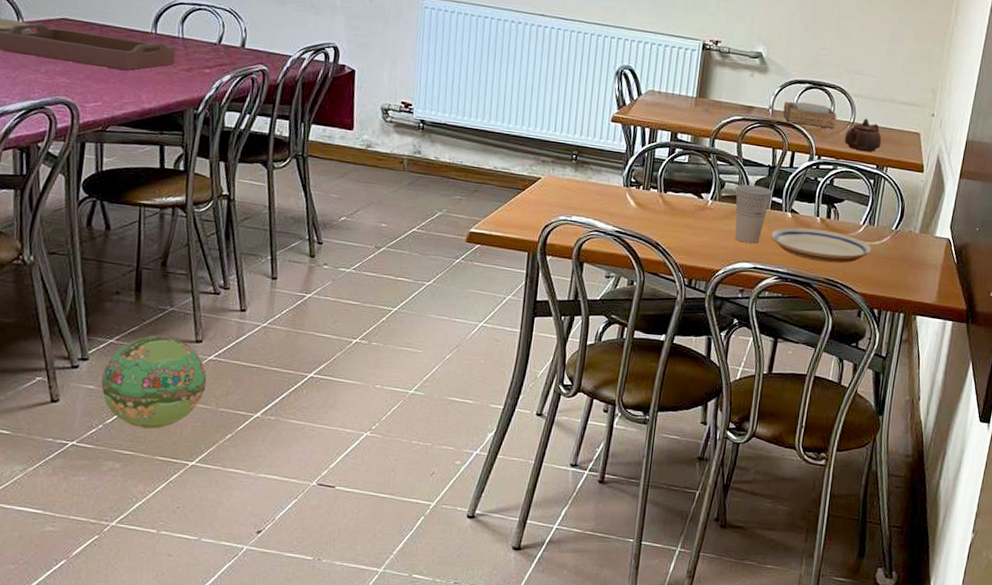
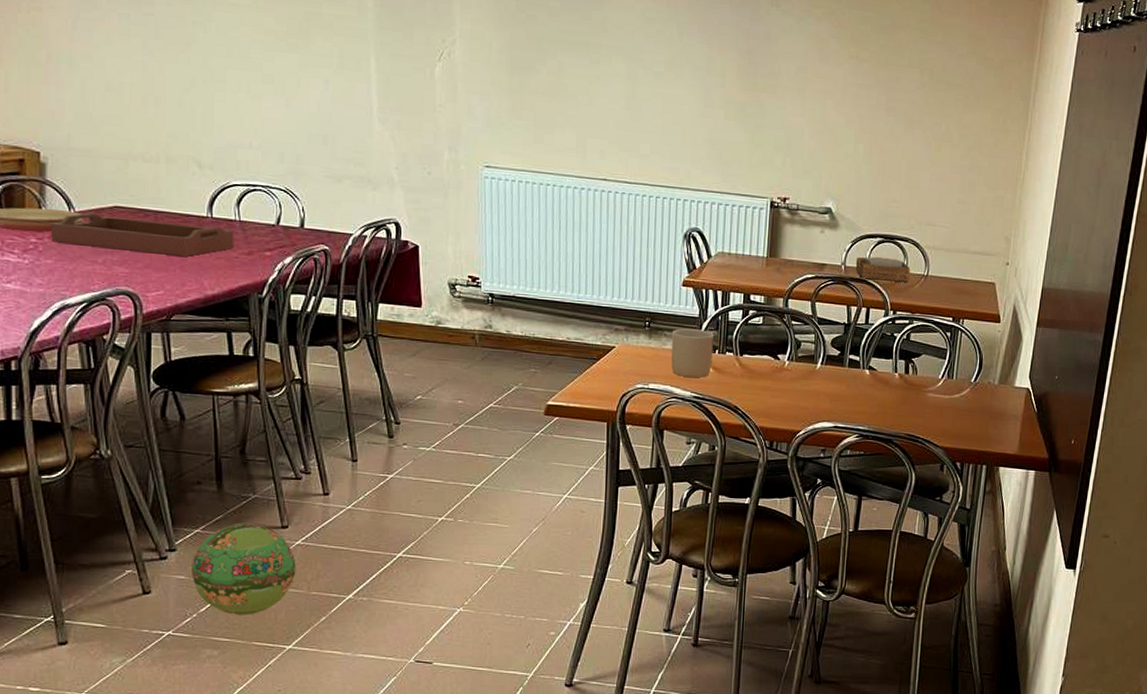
mug: none [595,163,640,213] -> present [671,328,715,378]
cup: present [735,184,773,244] -> none [811,343,849,403]
plate: present [771,227,871,263] -> none [850,384,951,418]
teapot: present [844,118,882,152] -> none [919,270,957,305]

